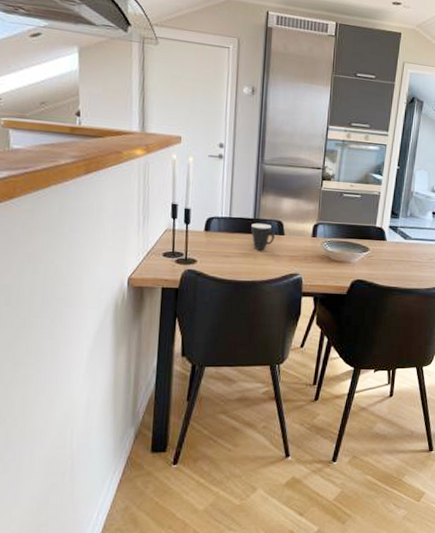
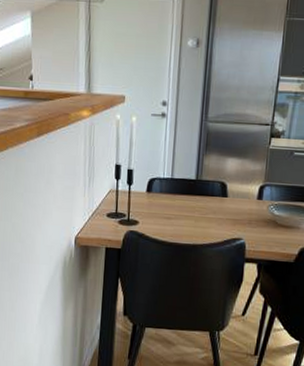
mug: present [251,223,275,250] -> none [193,184,217,213]

